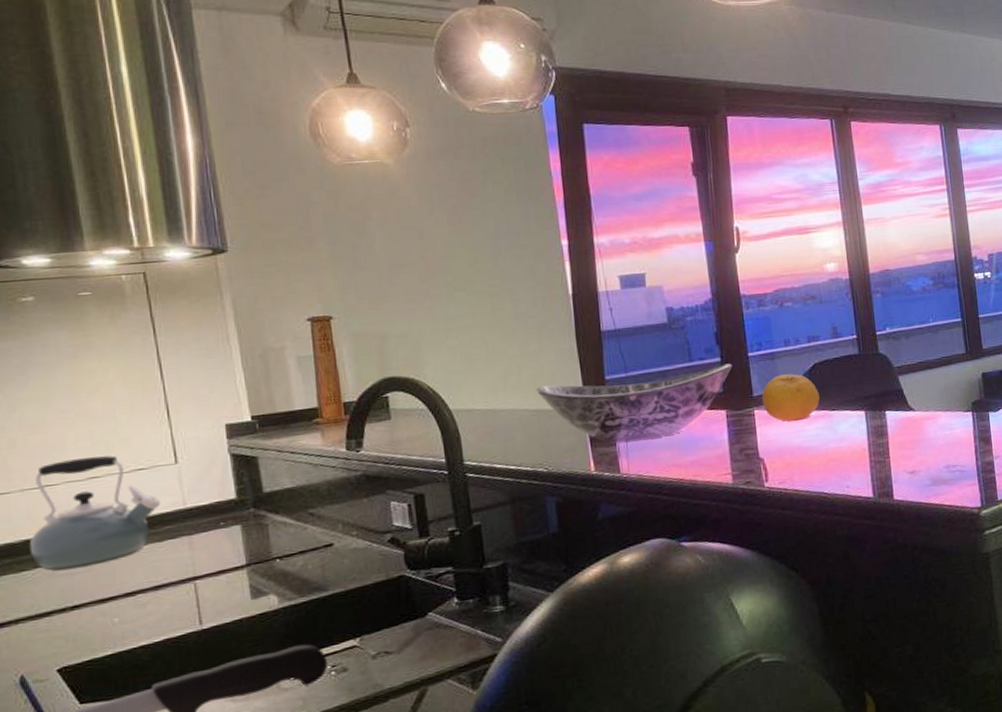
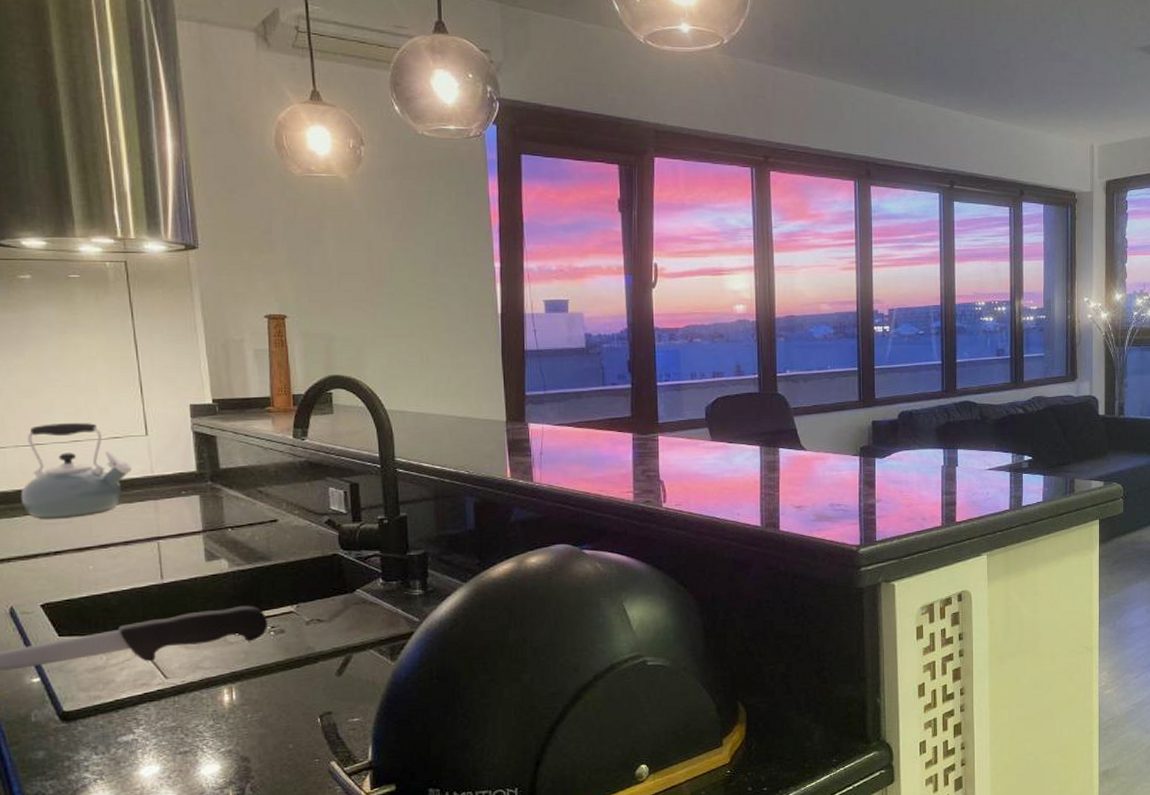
bowl: present [536,363,732,443] -> none [463,390,641,455]
fruit: present [761,373,820,422] -> none [666,405,719,449]

